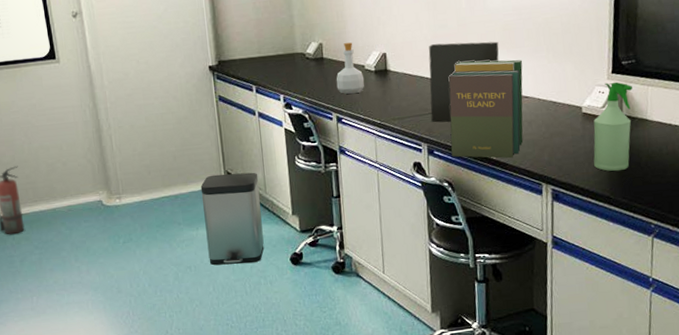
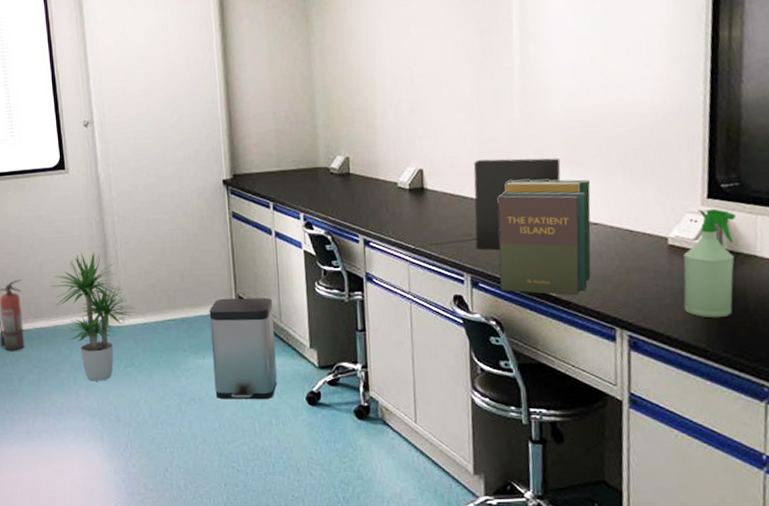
potted plant: none [49,137,132,258] -> present [52,252,136,381]
bottle: present [336,42,365,95] -> none [363,157,397,215]

